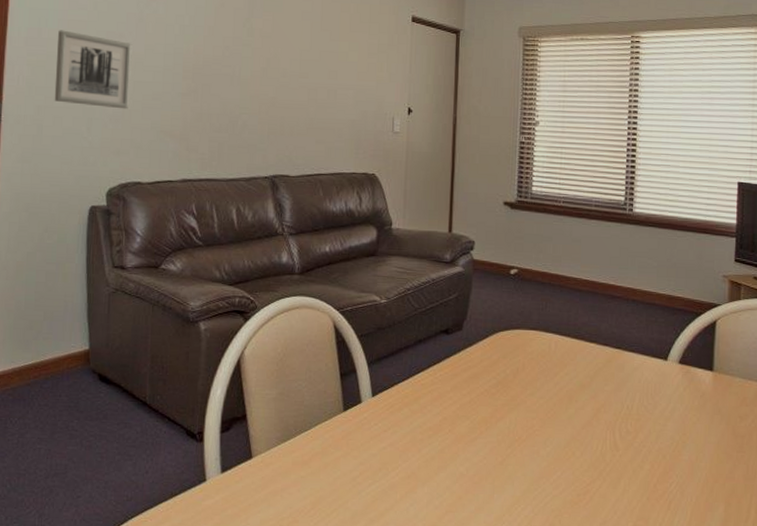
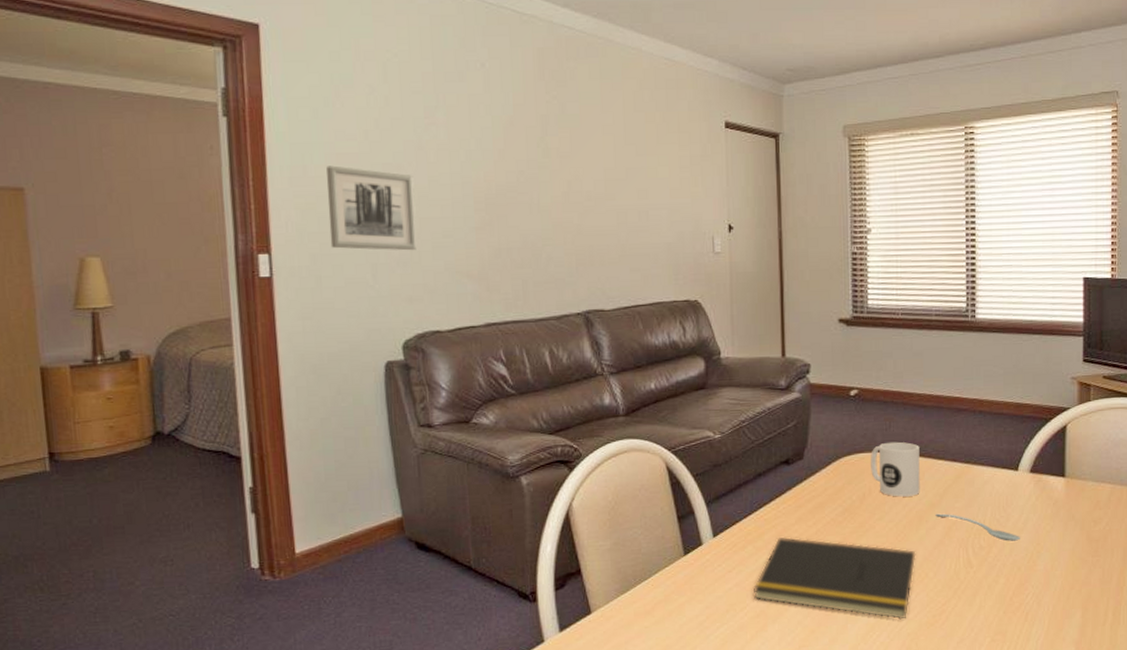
notepad: none [406,402,564,495] -> present [754,536,916,620]
mug: none [525,321,573,376] -> present [871,441,920,497]
spoon: none [585,394,667,429] -> present [935,513,1020,542]

